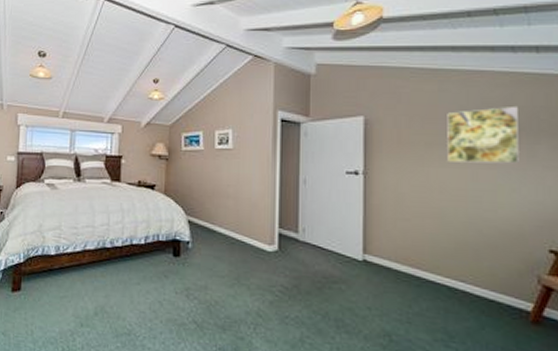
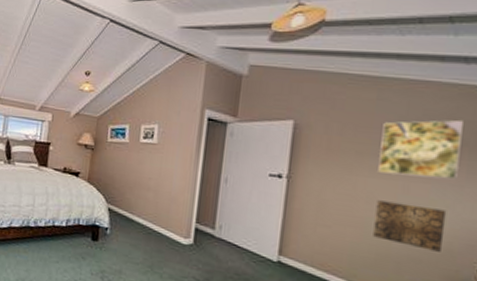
wall art: none [450,189,515,236] -> present [373,200,447,252]

